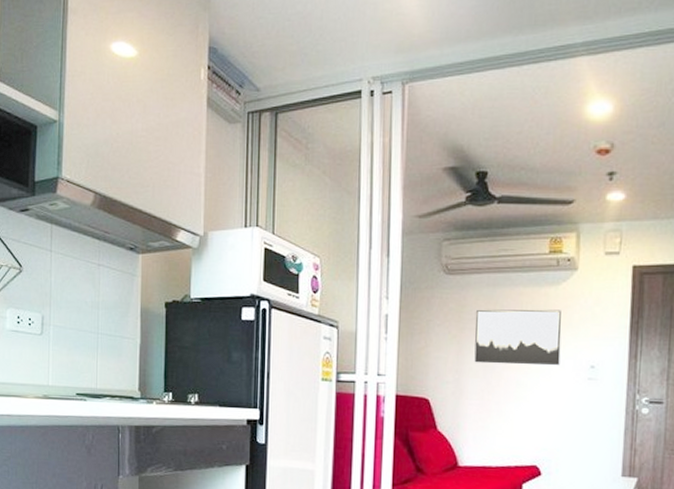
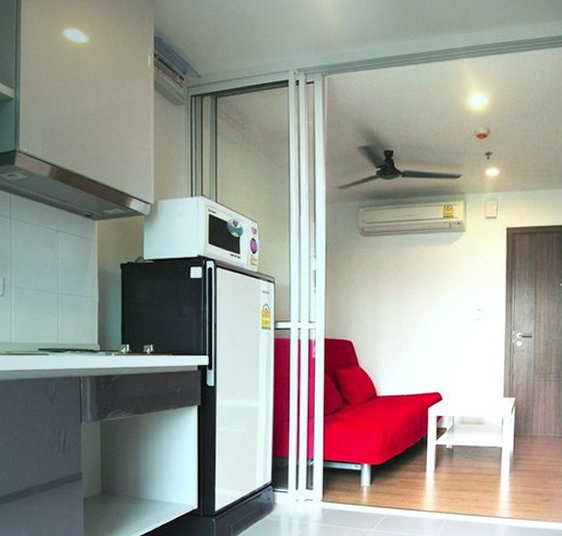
wall art: present [474,309,561,365] -> none [387,264,455,310]

